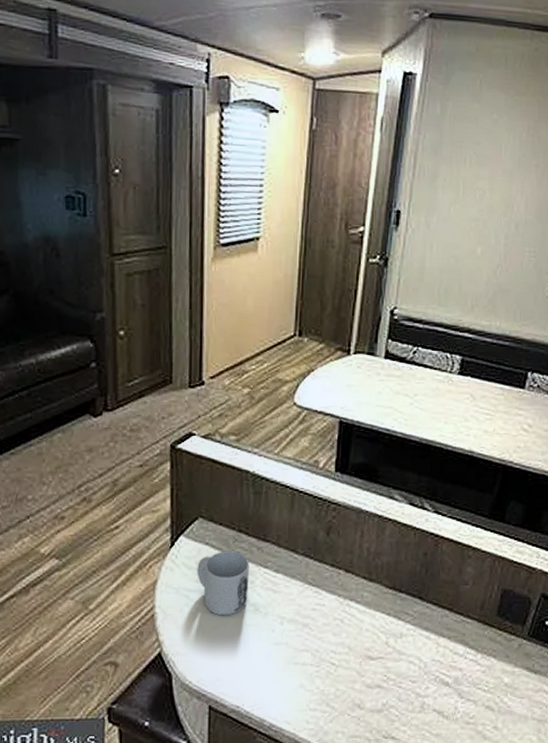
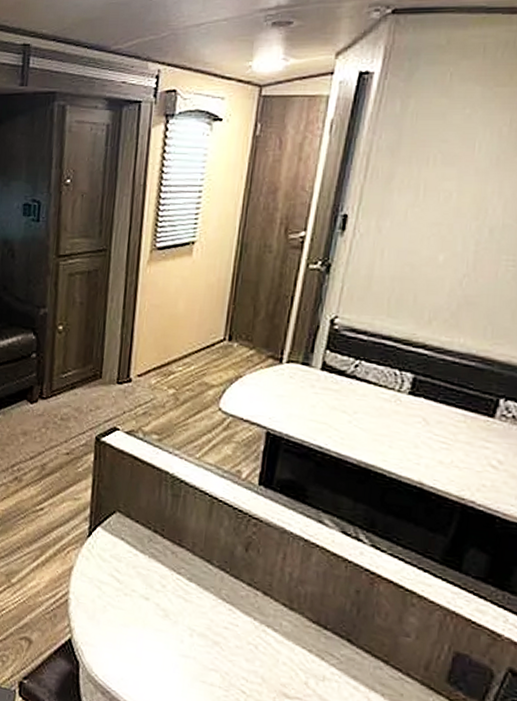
mug: present [197,551,249,616] -> none [110,549,162,616]

